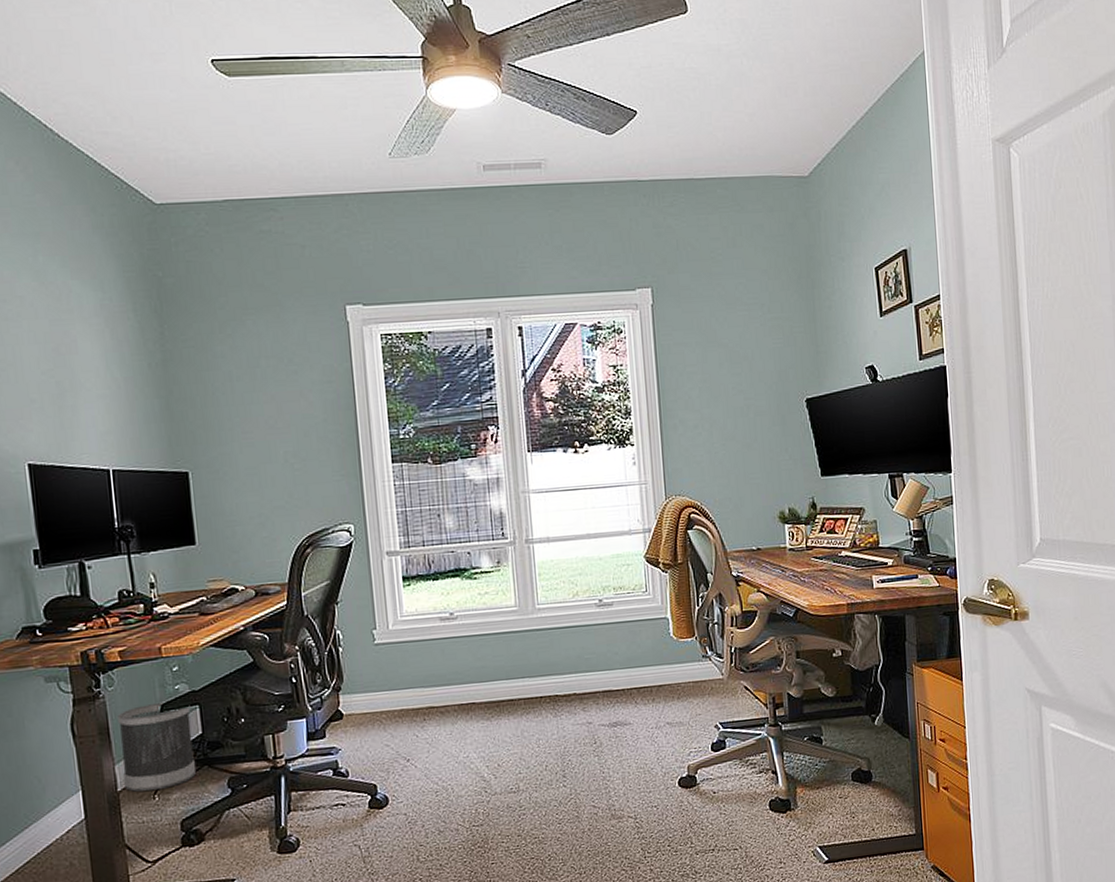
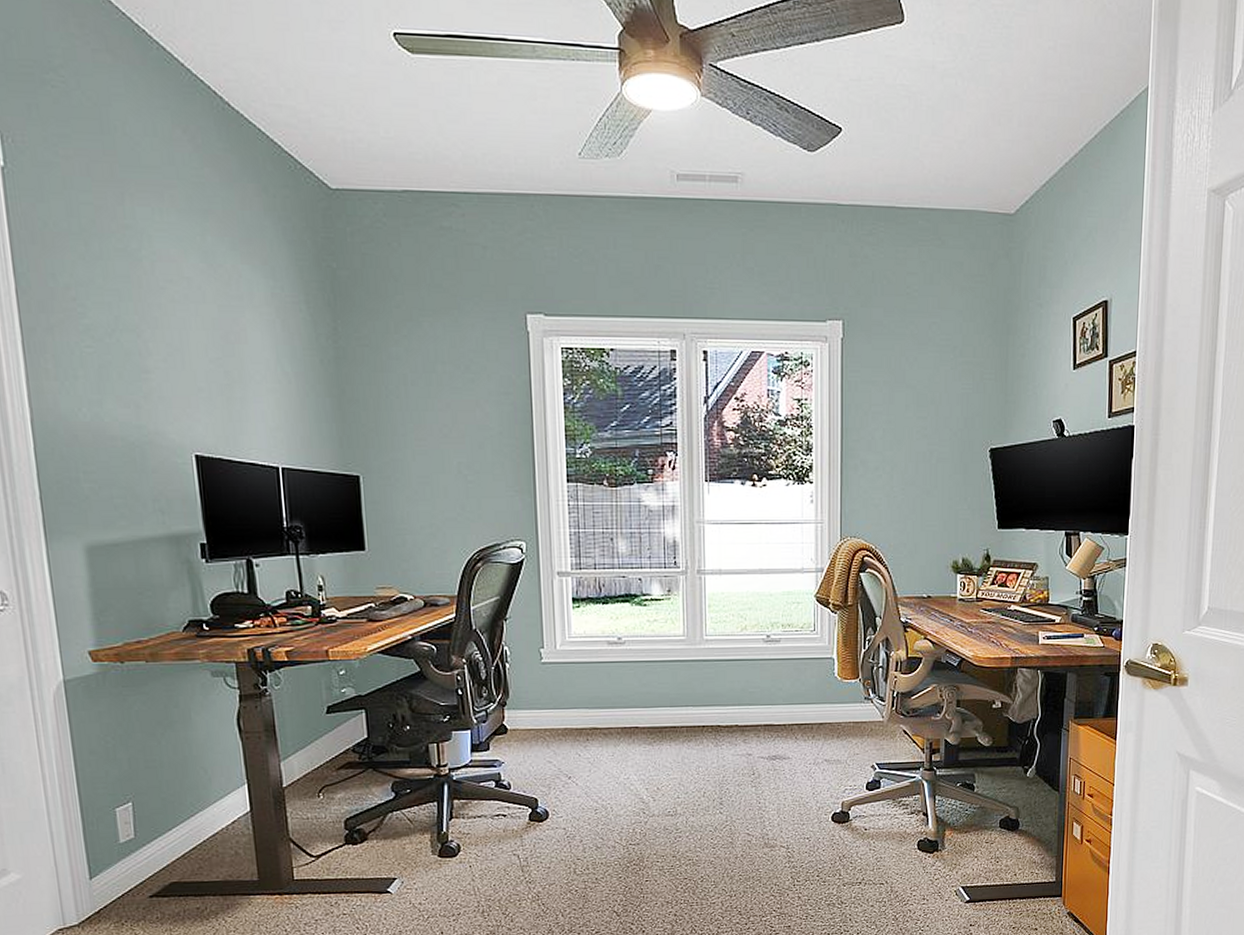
wastebasket: present [117,701,197,792] -> none [284,704,361,790]

